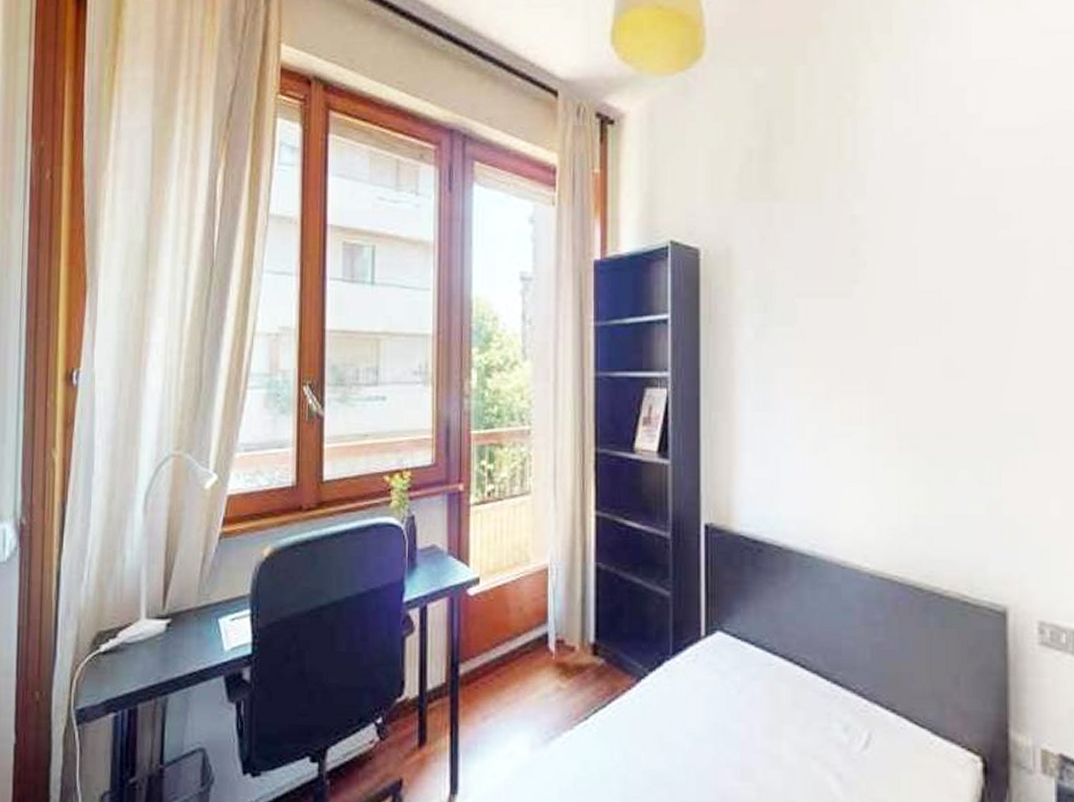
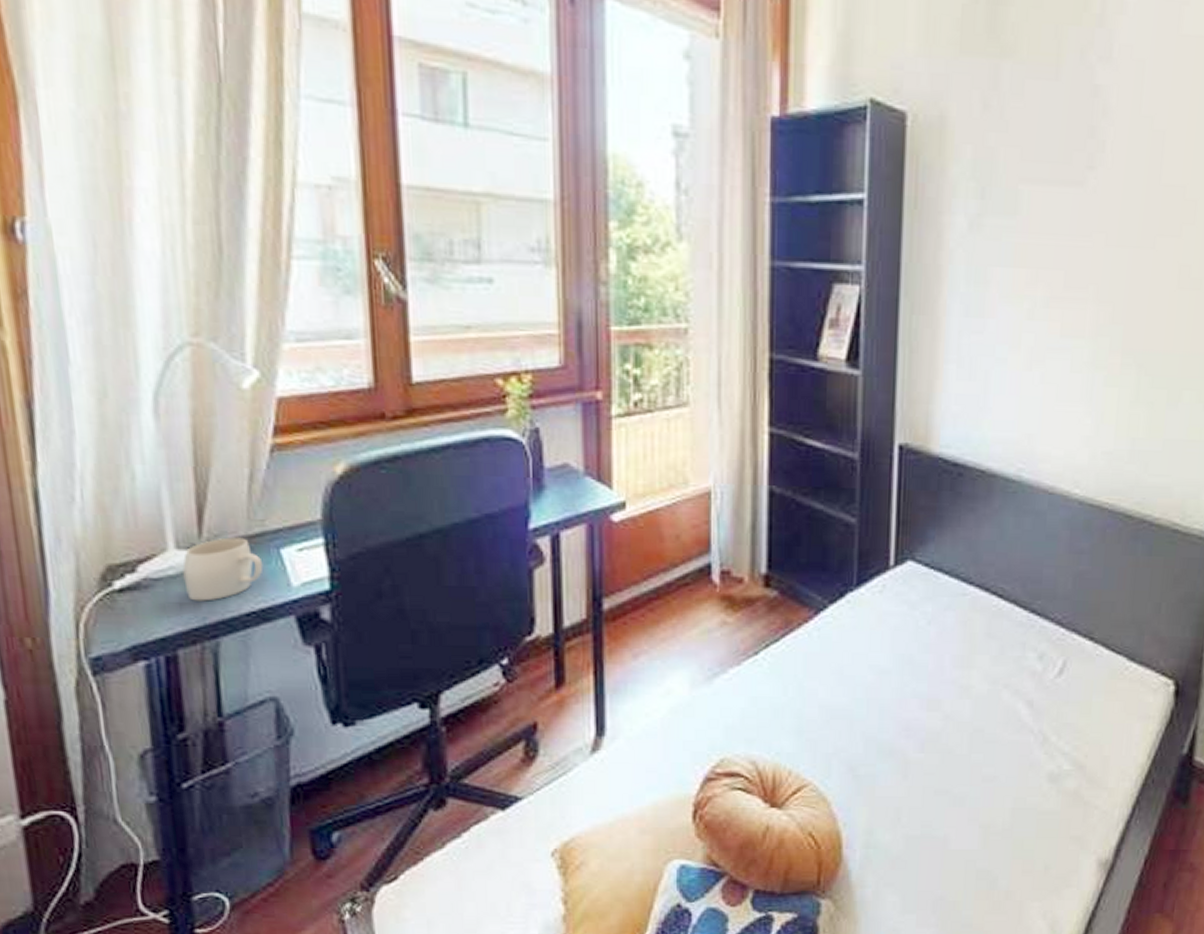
mug: none [149,609,205,663] -> present [182,537,263,601]

